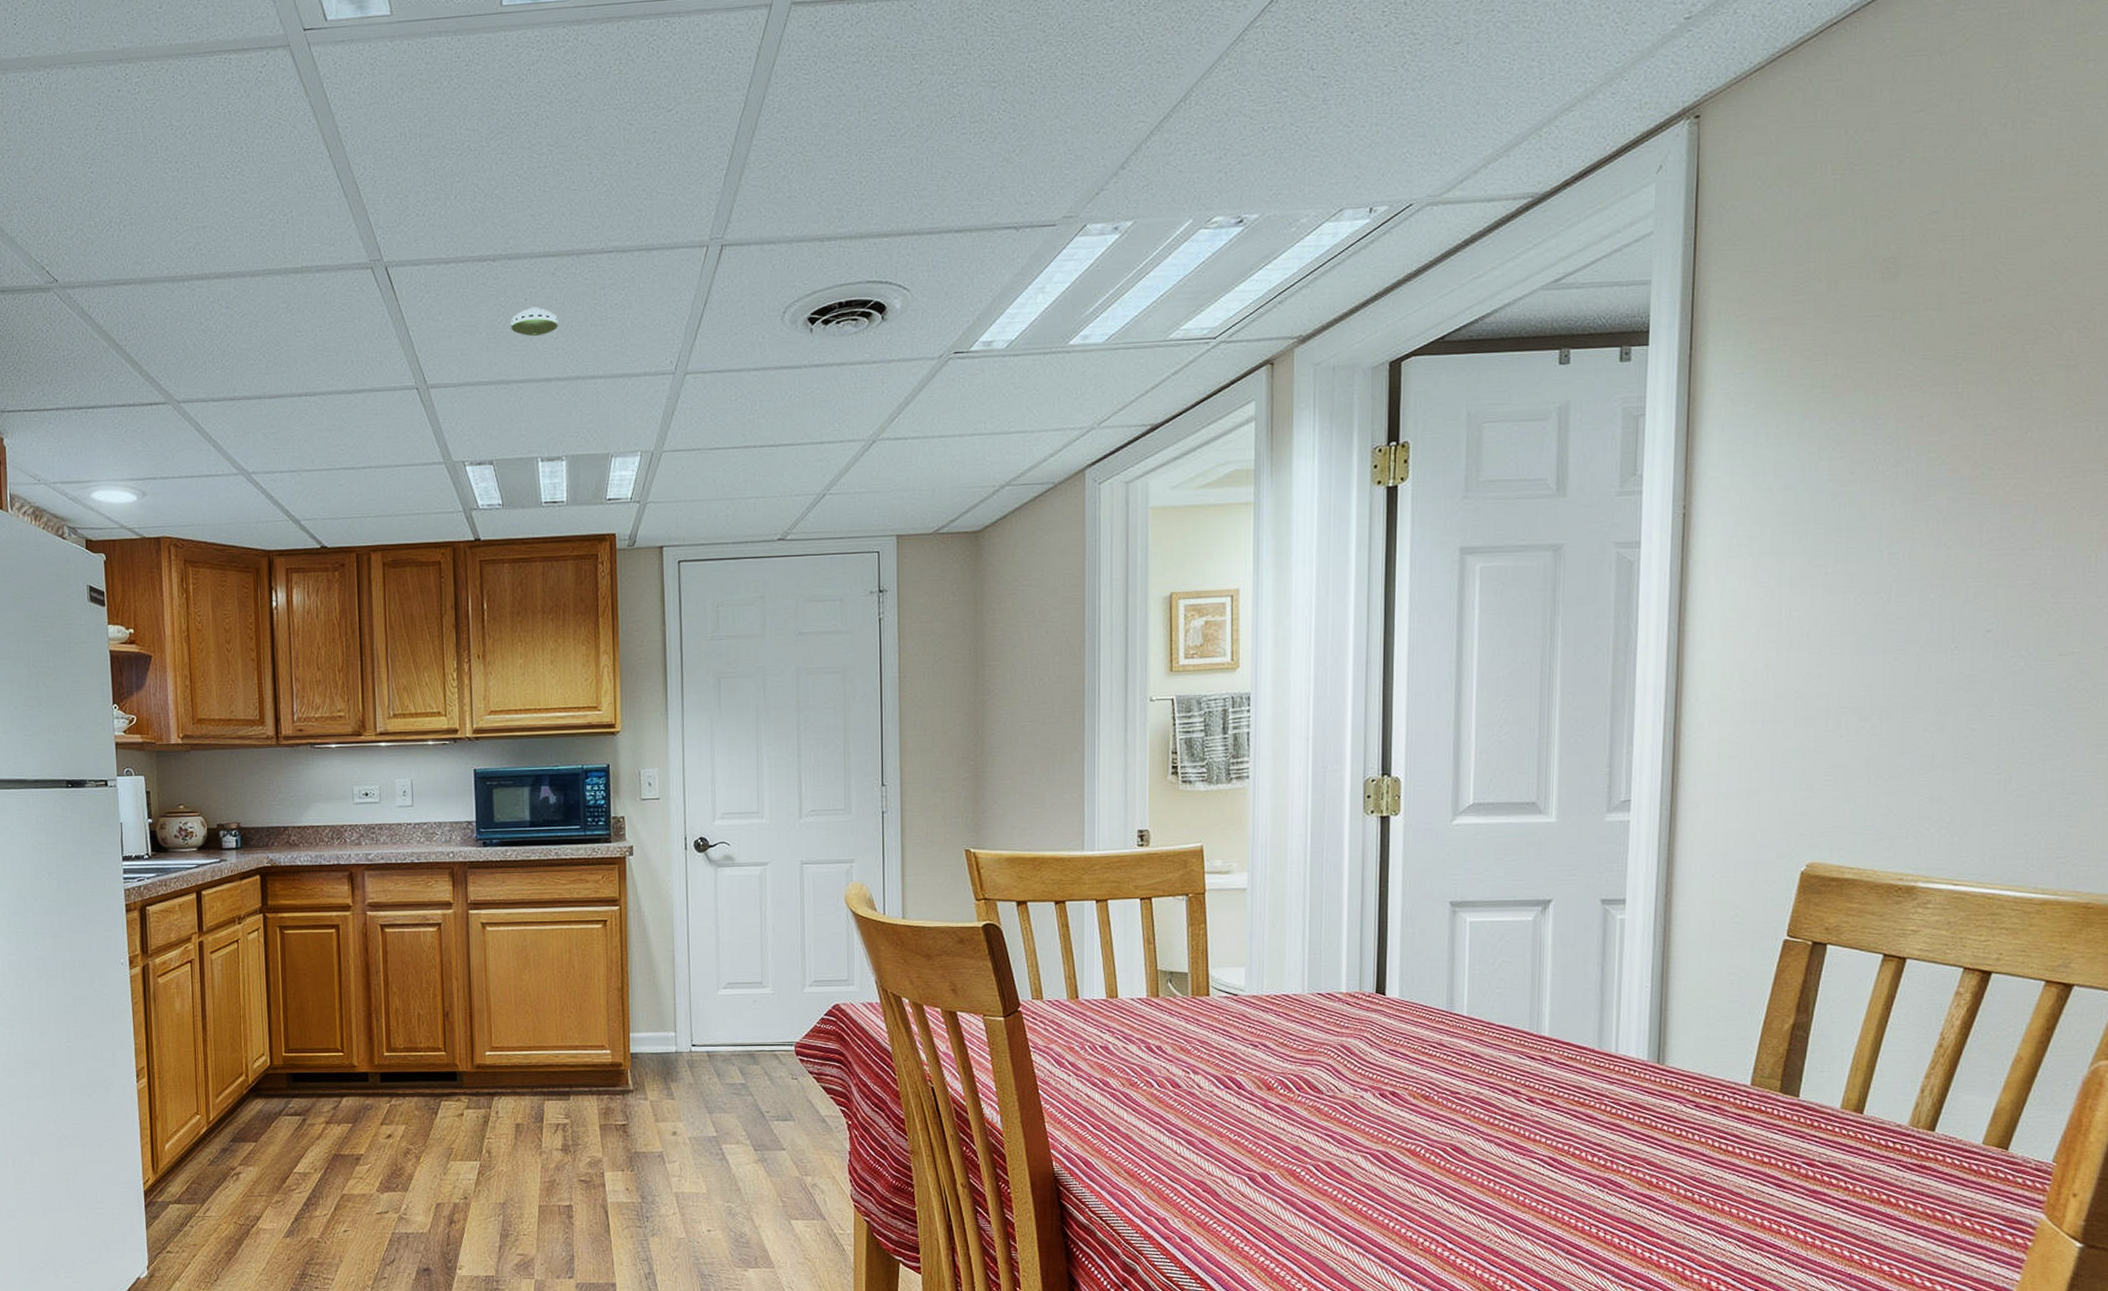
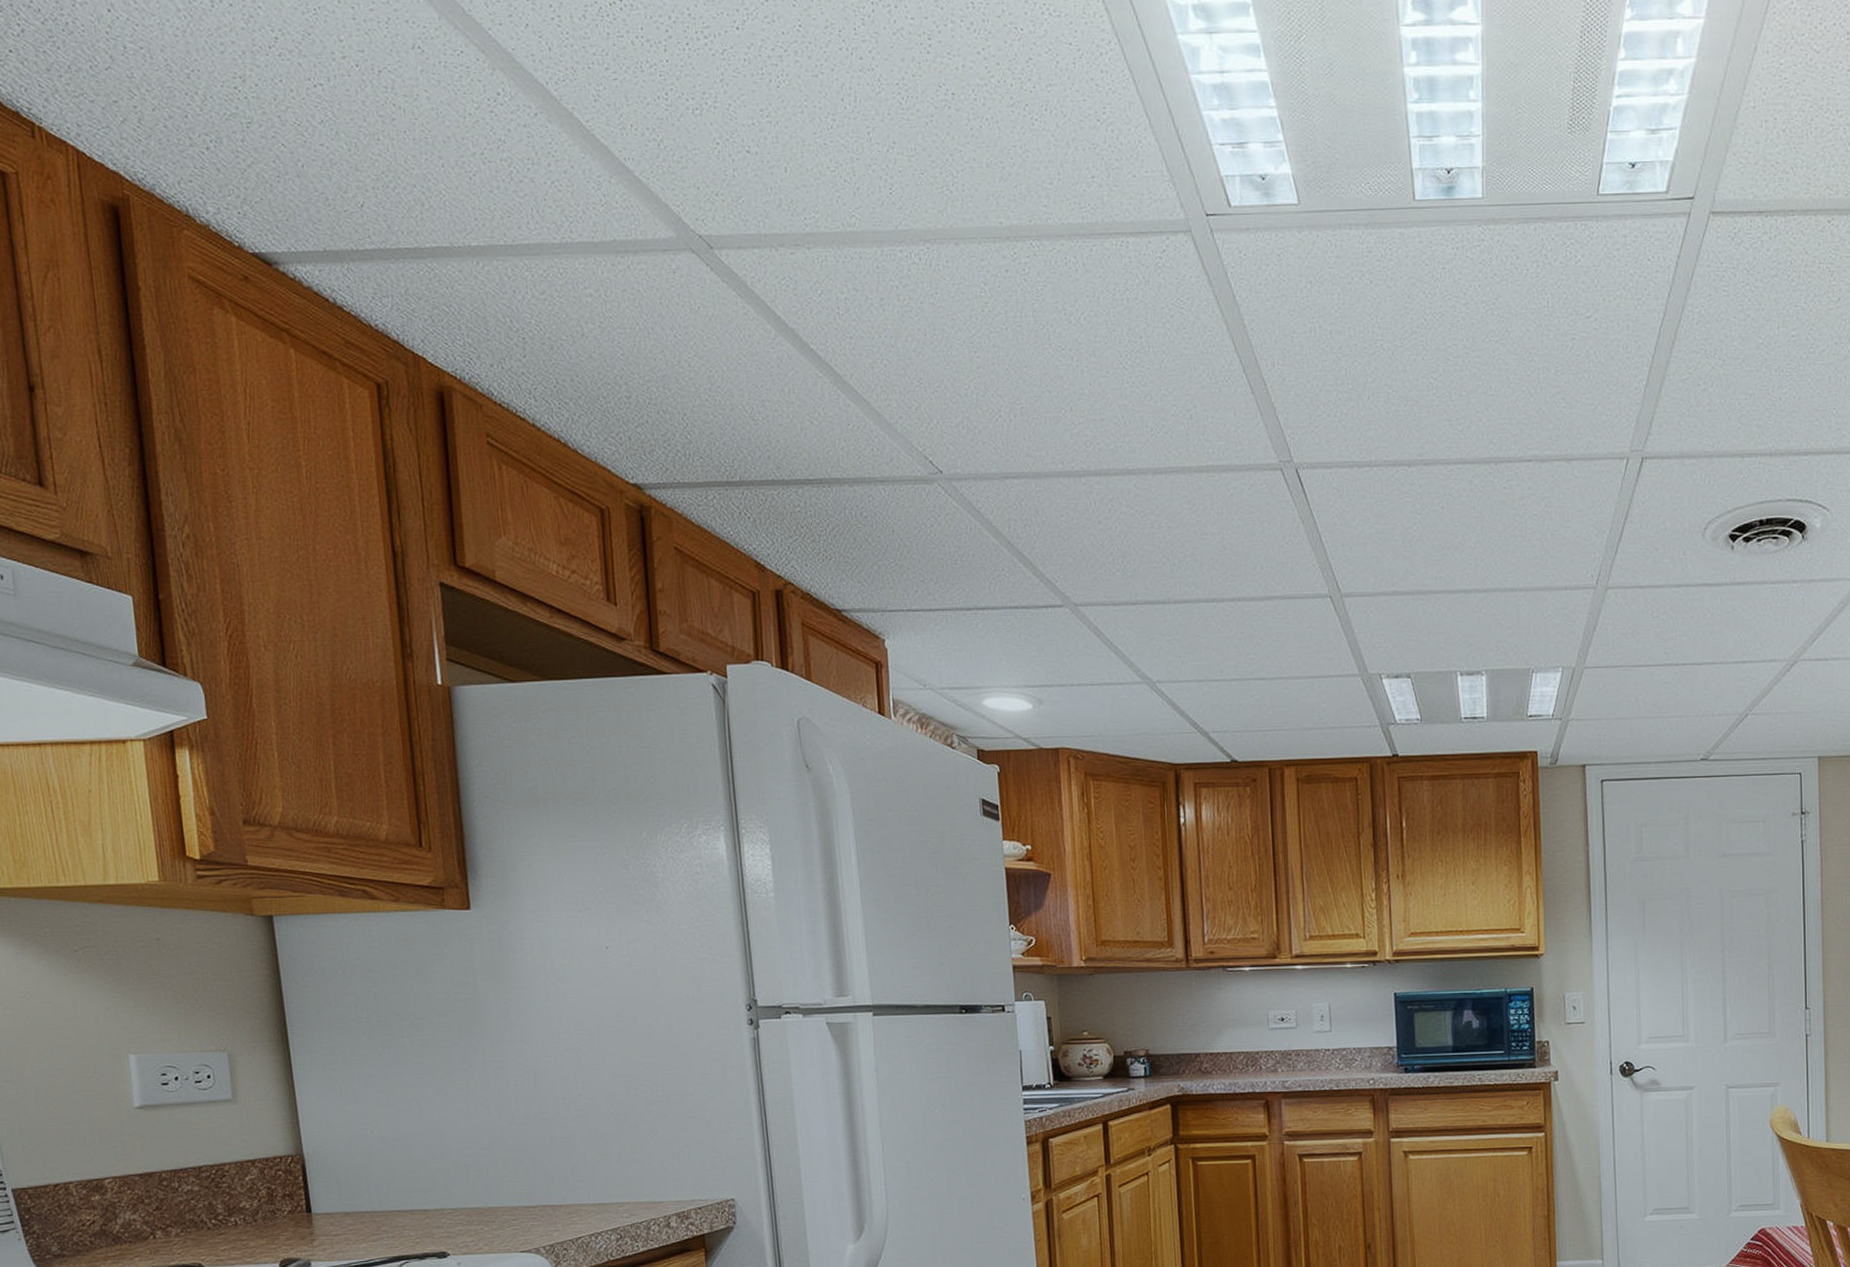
smoke detector: present [511,307,558,337] -> none [1427,515,1476,546]

